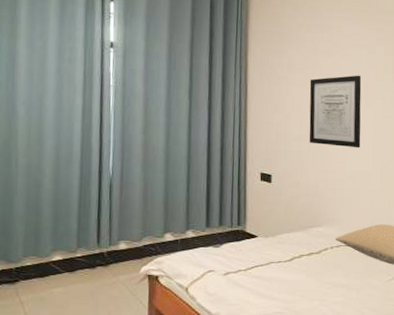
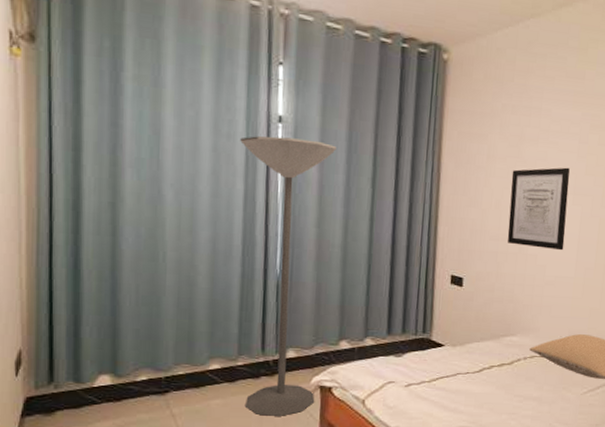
floor lamp: none [79,59,159,303] -> present [240,136,336,416]

